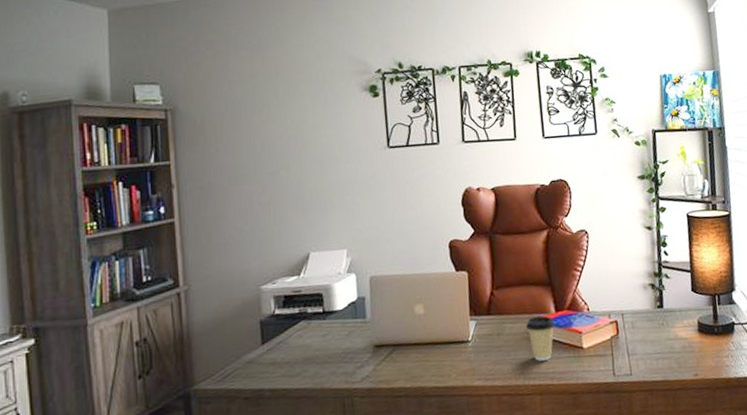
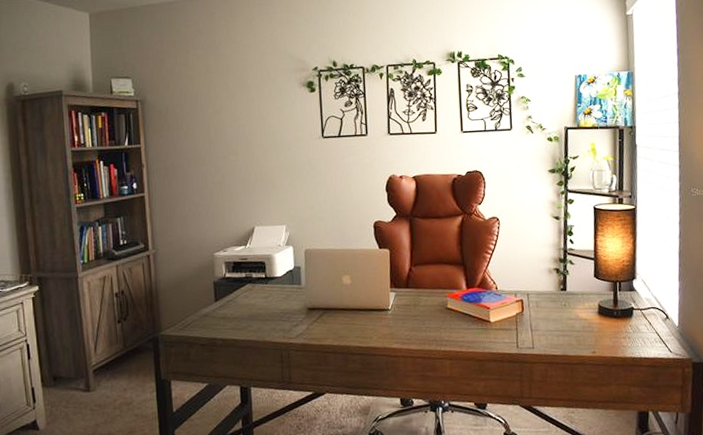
coffee cup: present [525,315,555,361] -> none [439,291,466,331]

